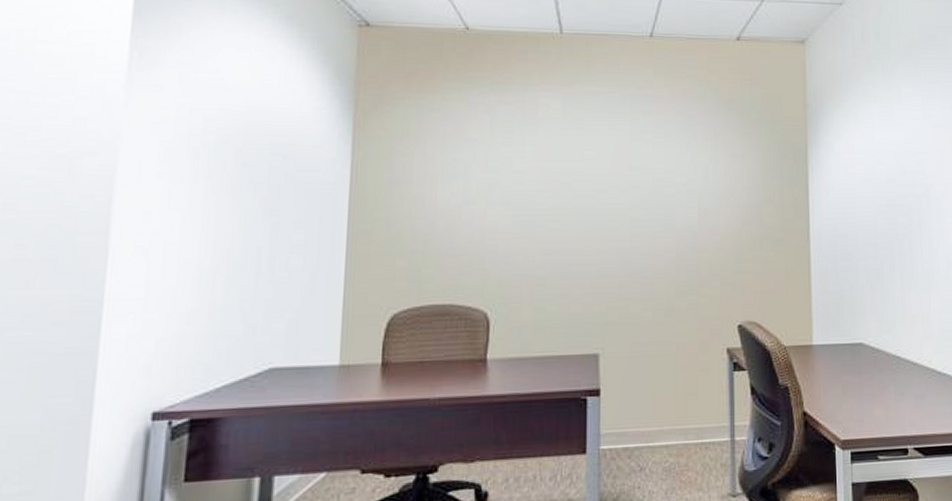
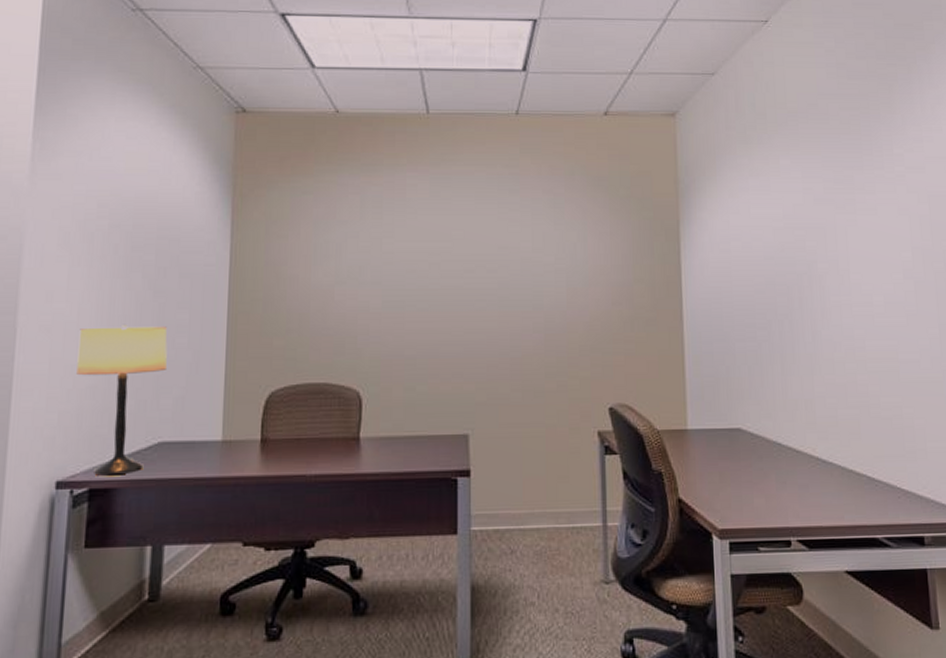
table lamp: none [177,246,281,405] -> present [76,325,168,476]

